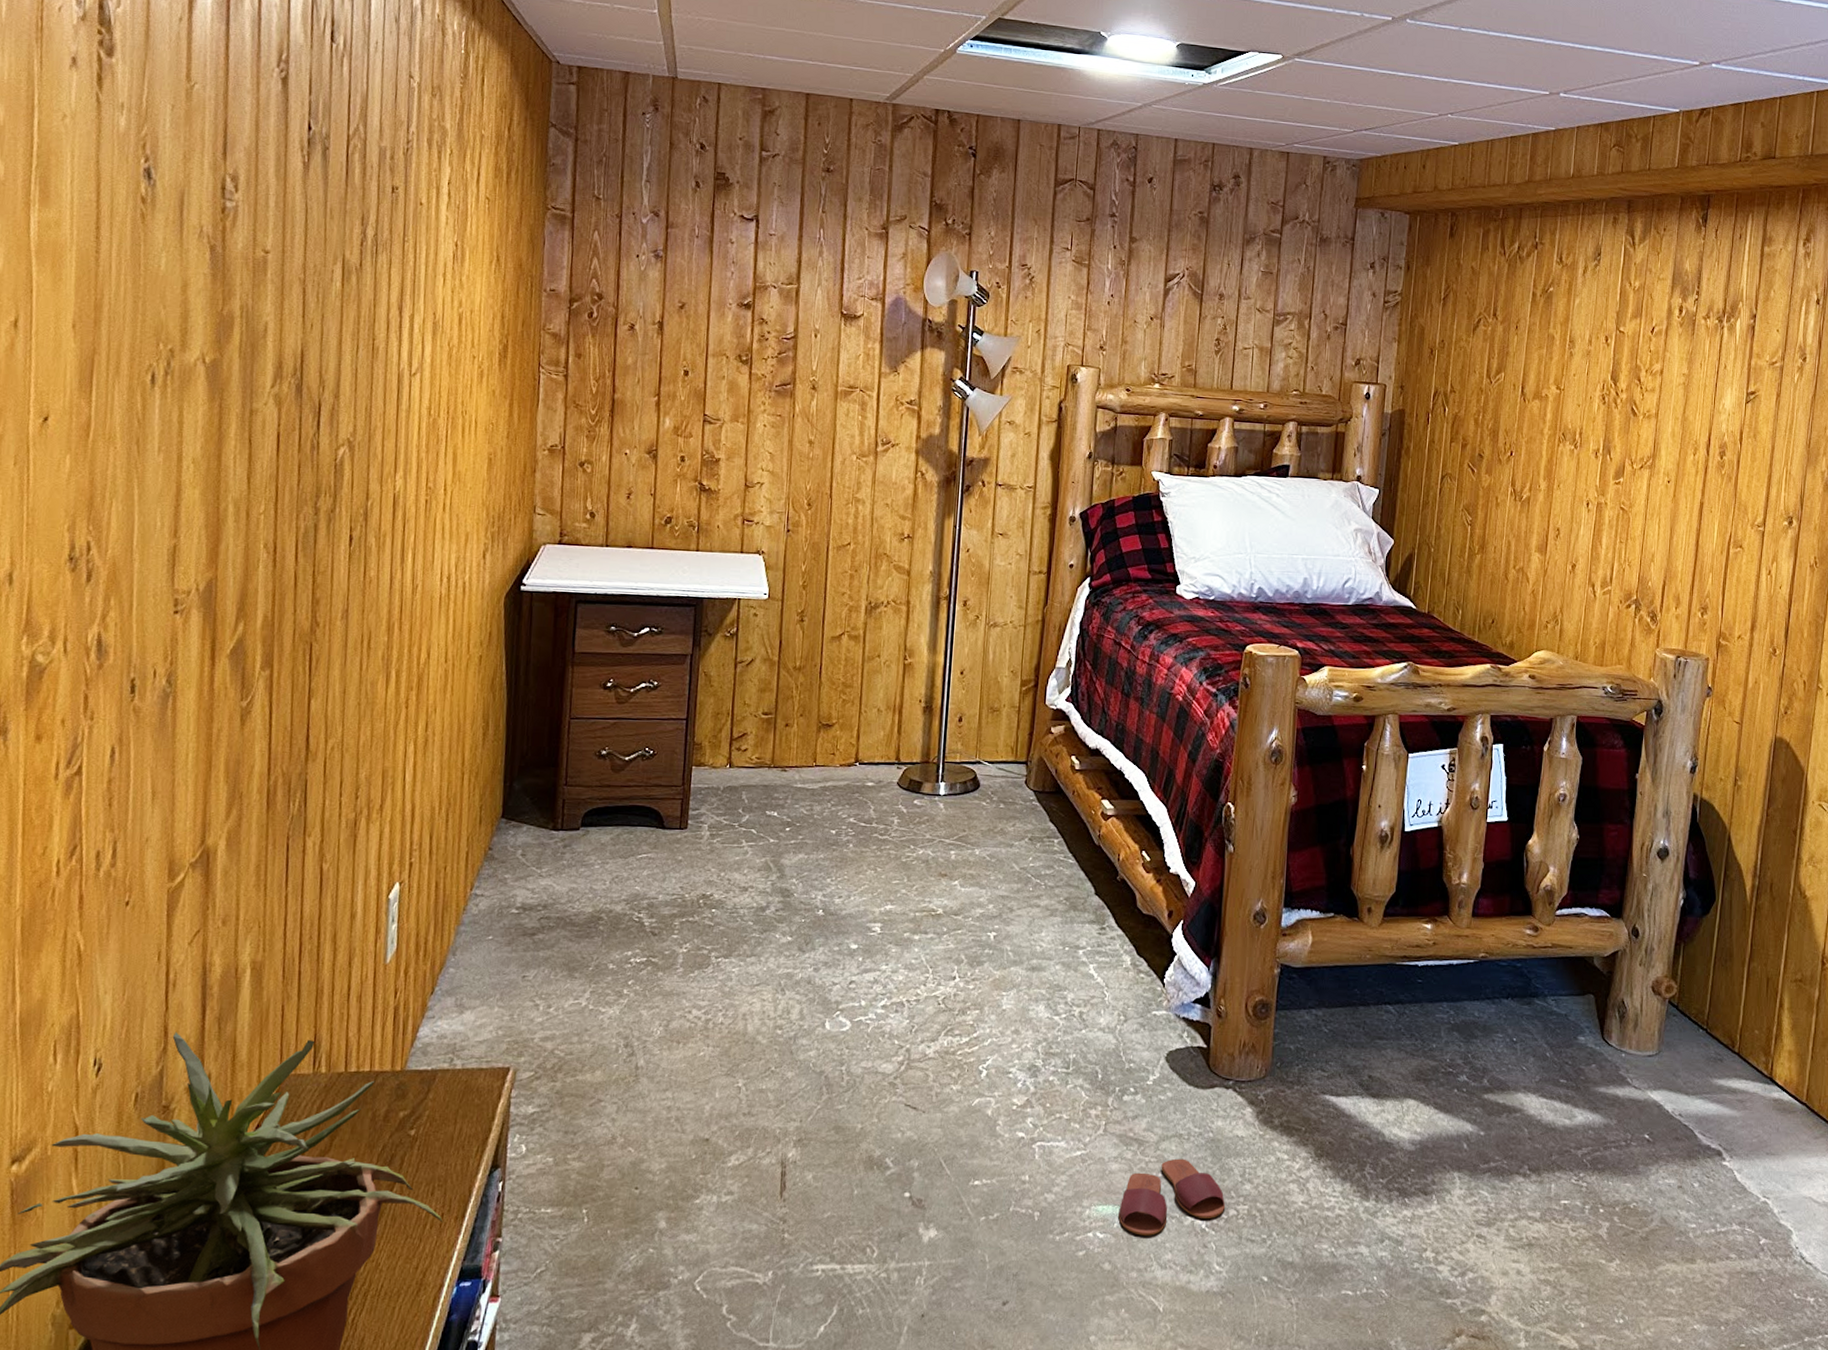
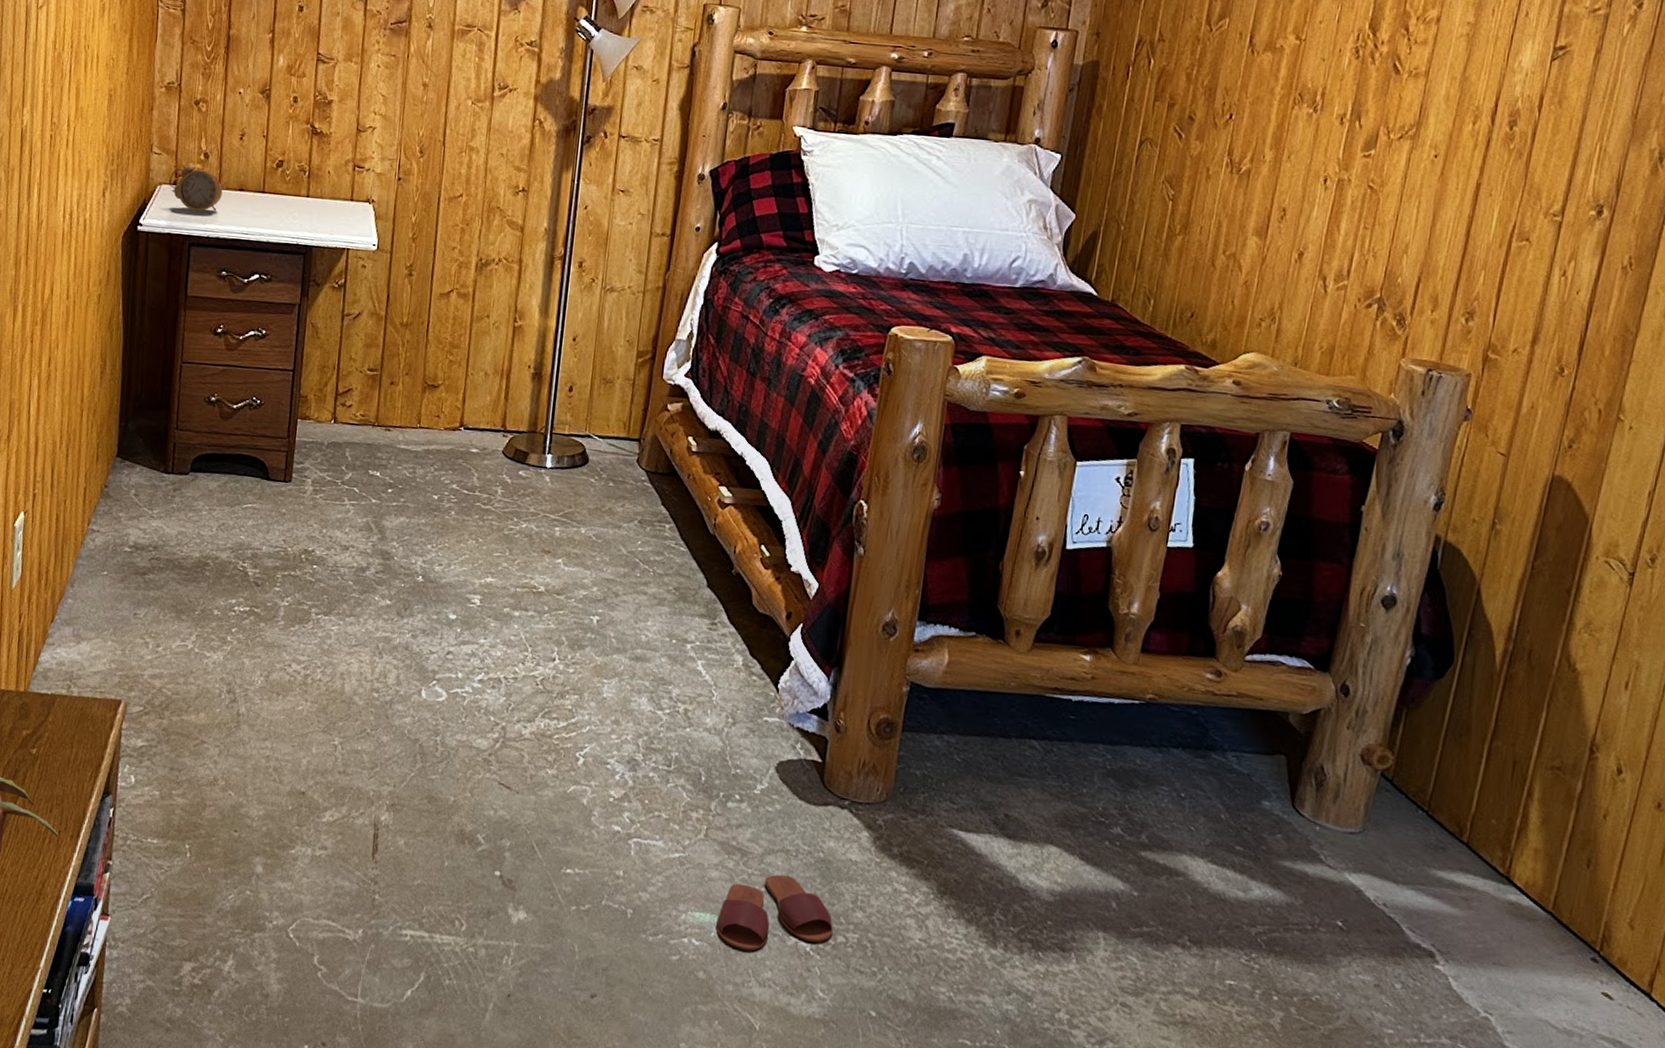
alarm clock: none [553,524,614,570] -> present [168,165,227,212]

